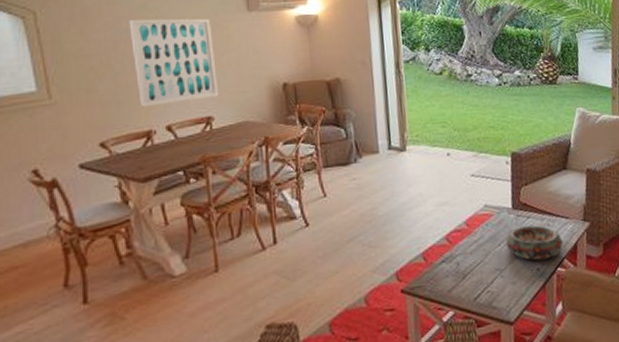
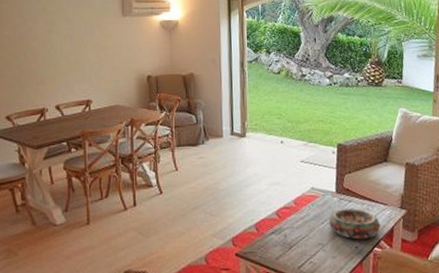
wall art: present [129,18,219,108] -> none [32,20,97,90]

